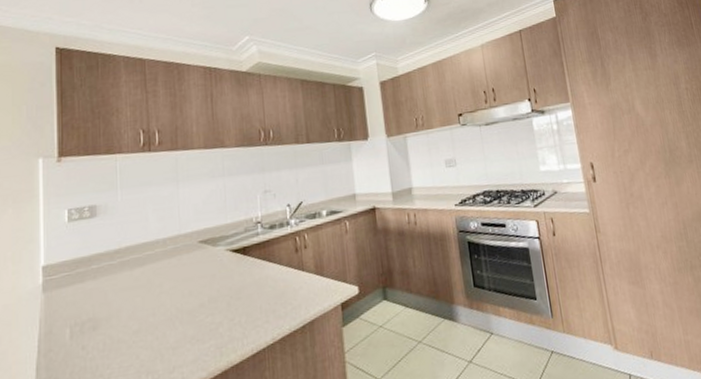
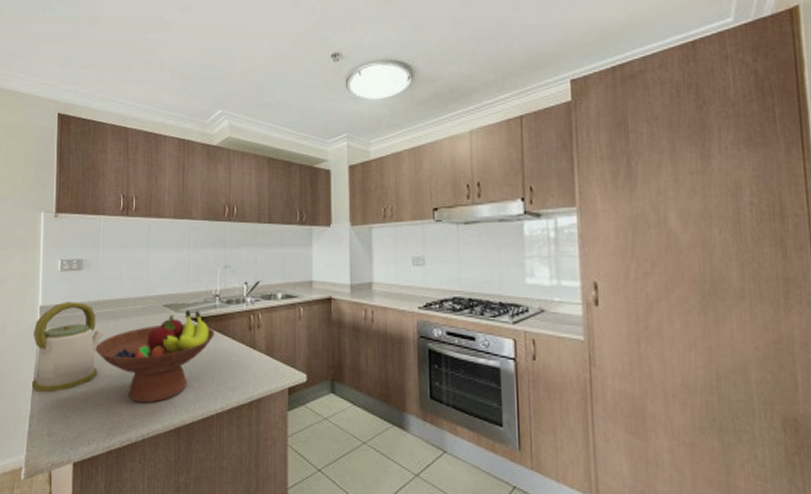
kettle: none [34,254,129,368] -> present [32,302,104,392]
fruit bowl: none [118,241,259,354] -> present [95,309,215,404]

